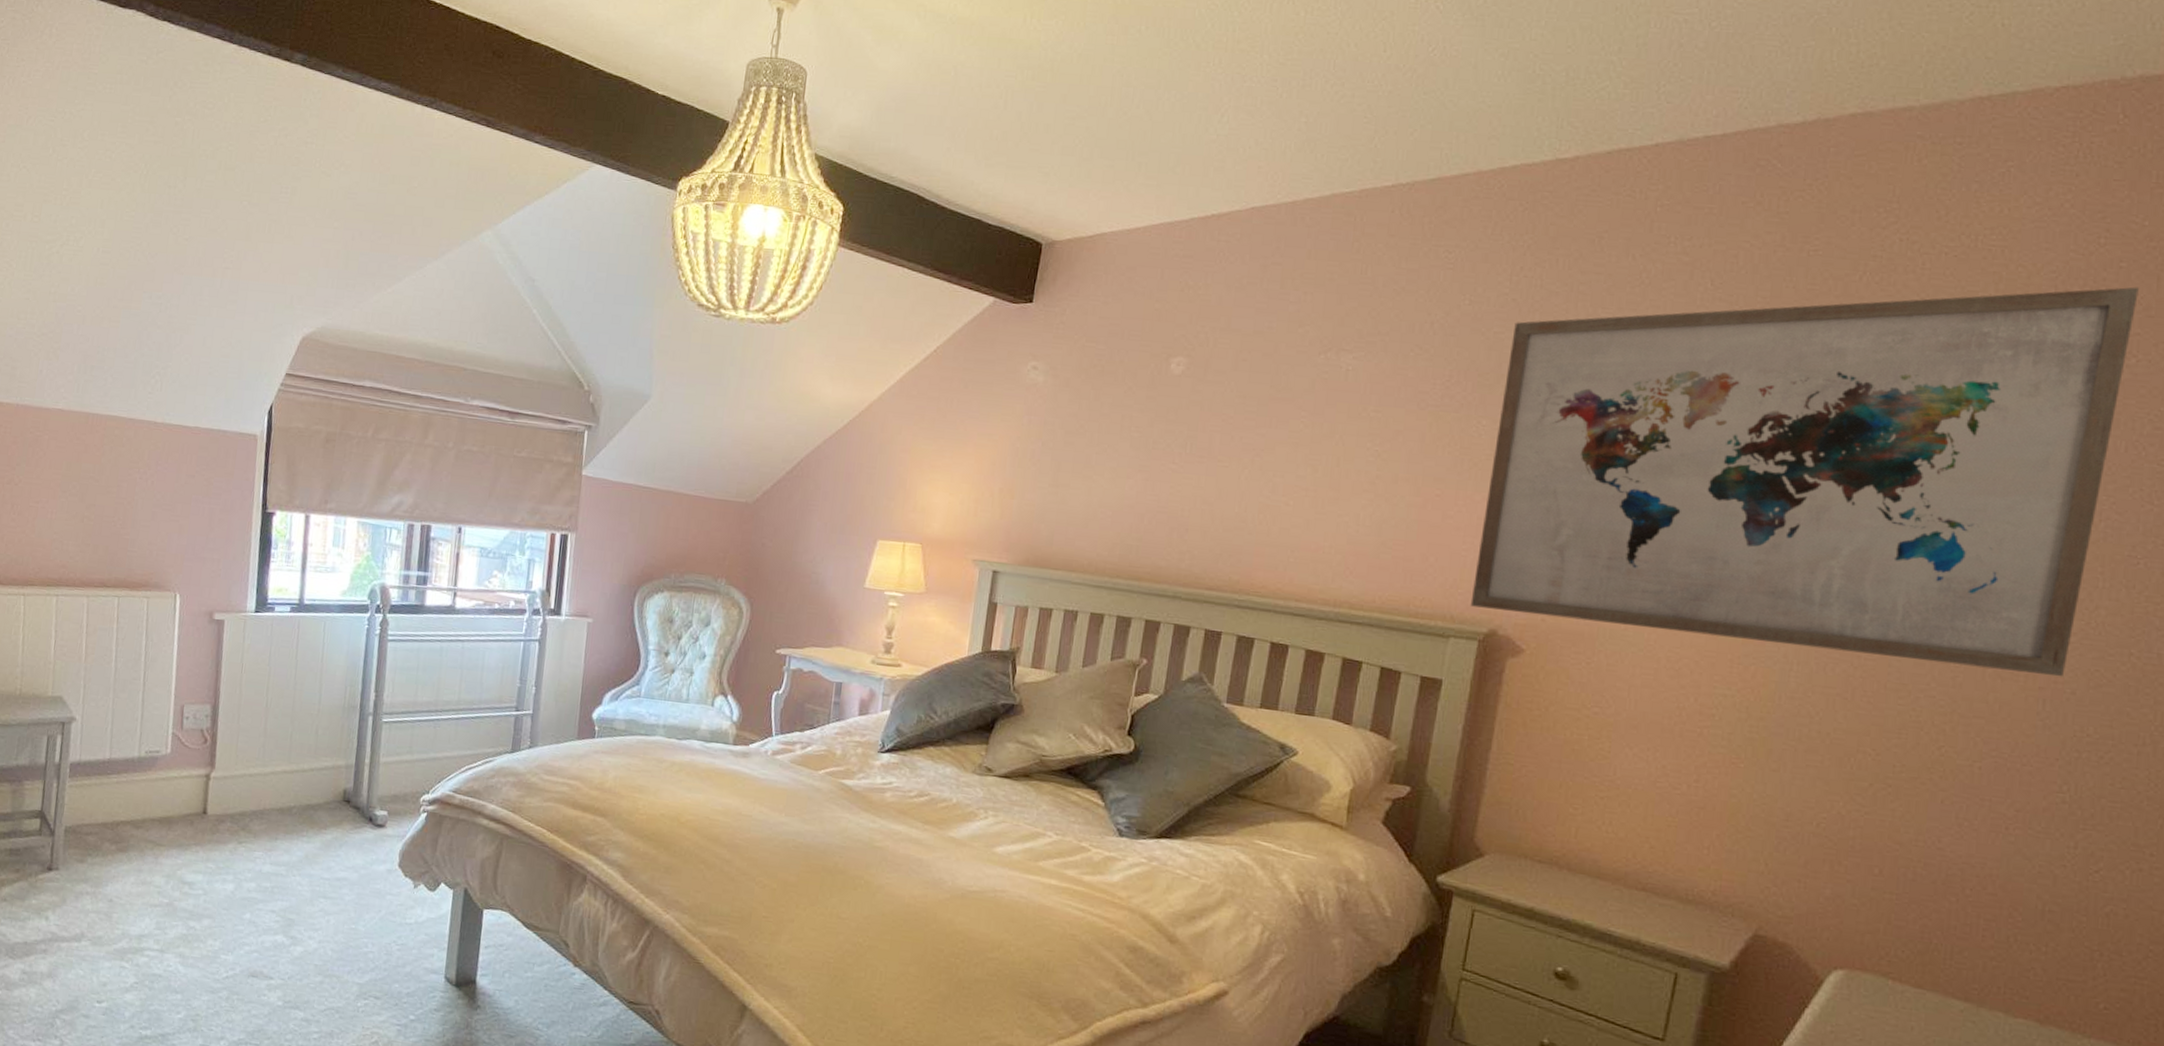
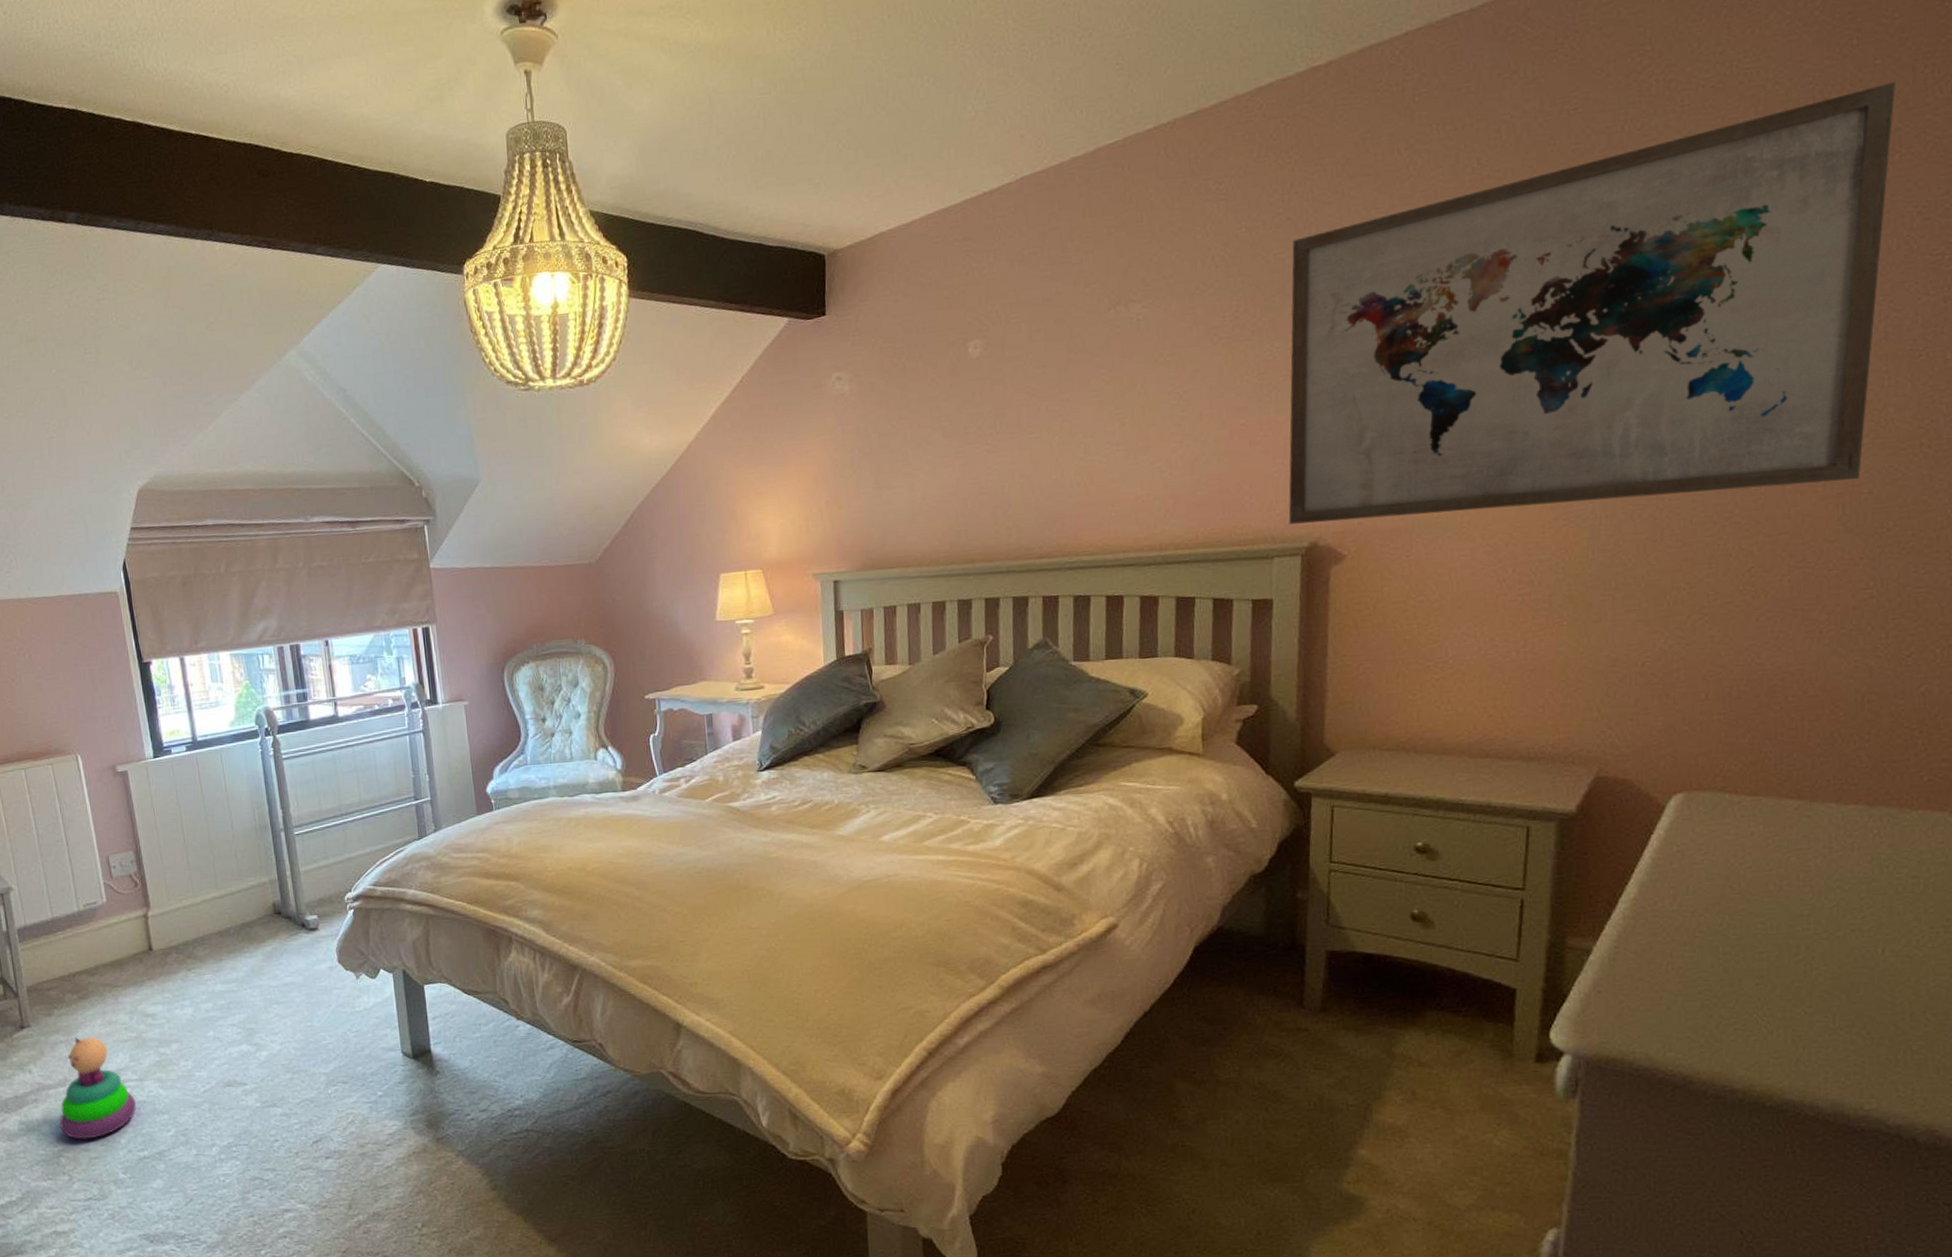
stacking toy: none [63,891,151,1006] -> present [59,1037,136,1141]

